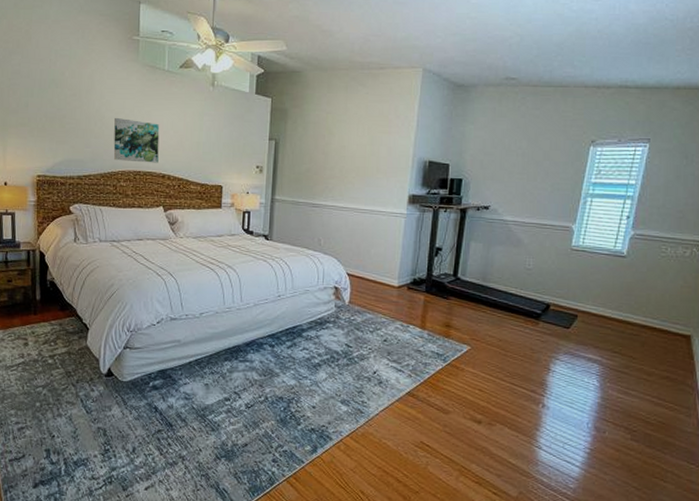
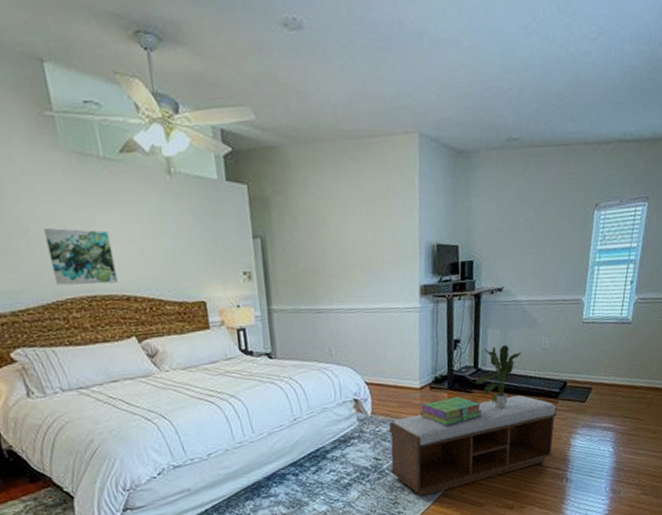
bench: none [359,310,538,391] -> present [389,395,558,496]
stack of books: none [395,300,458,327] -> present [420,396,483,426]
potted plant: none [453,259,503,320] -> present [475,345,521,409]

